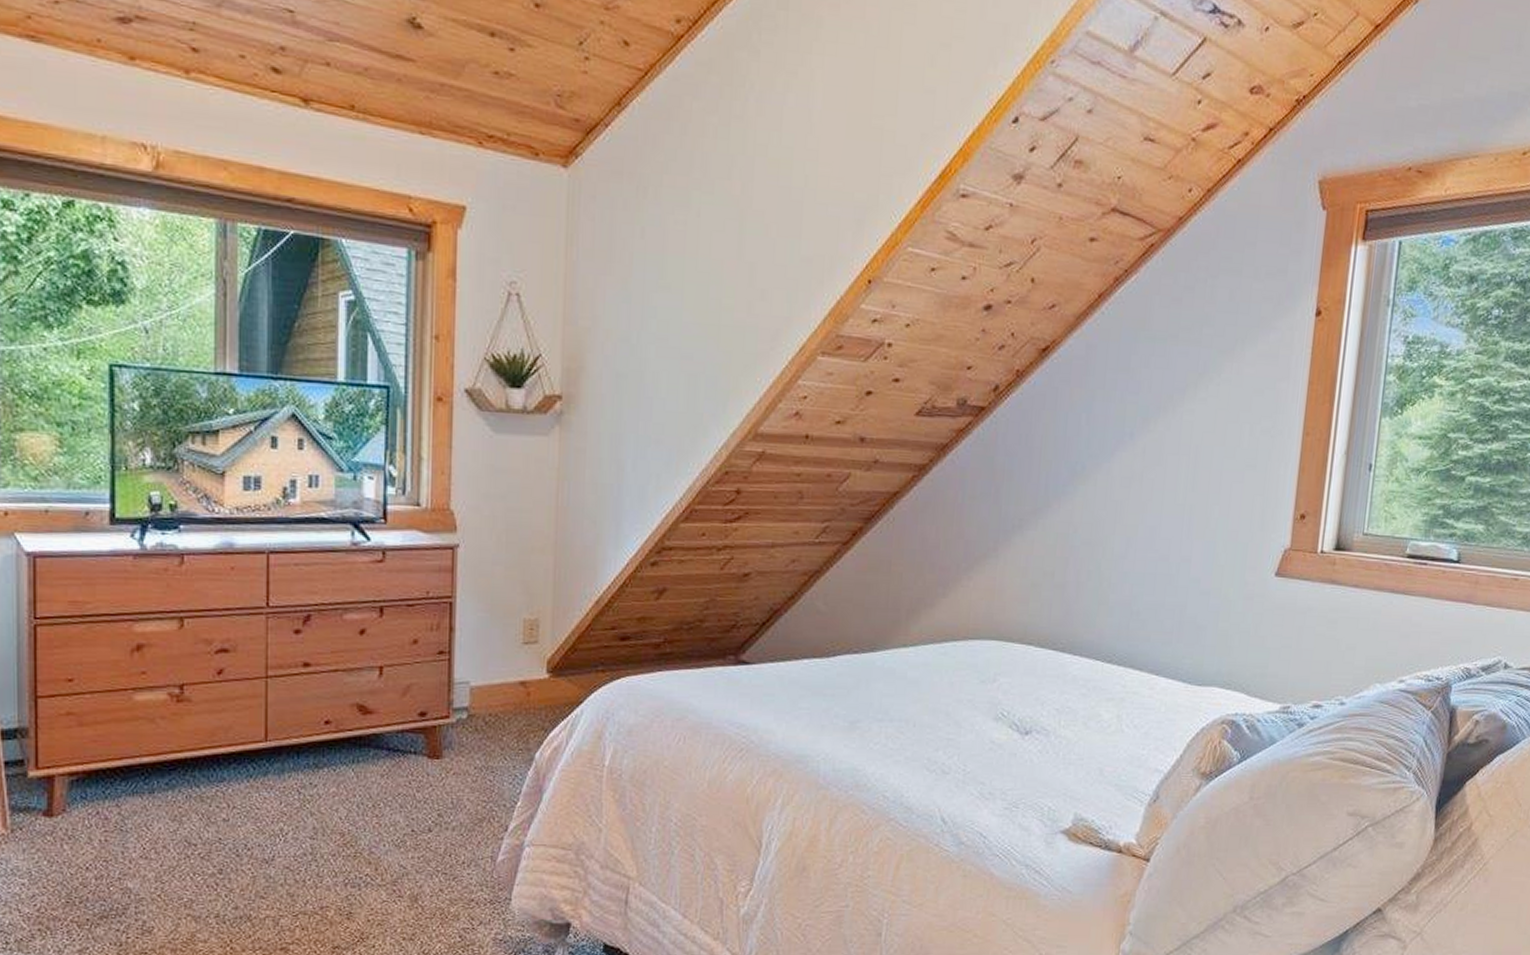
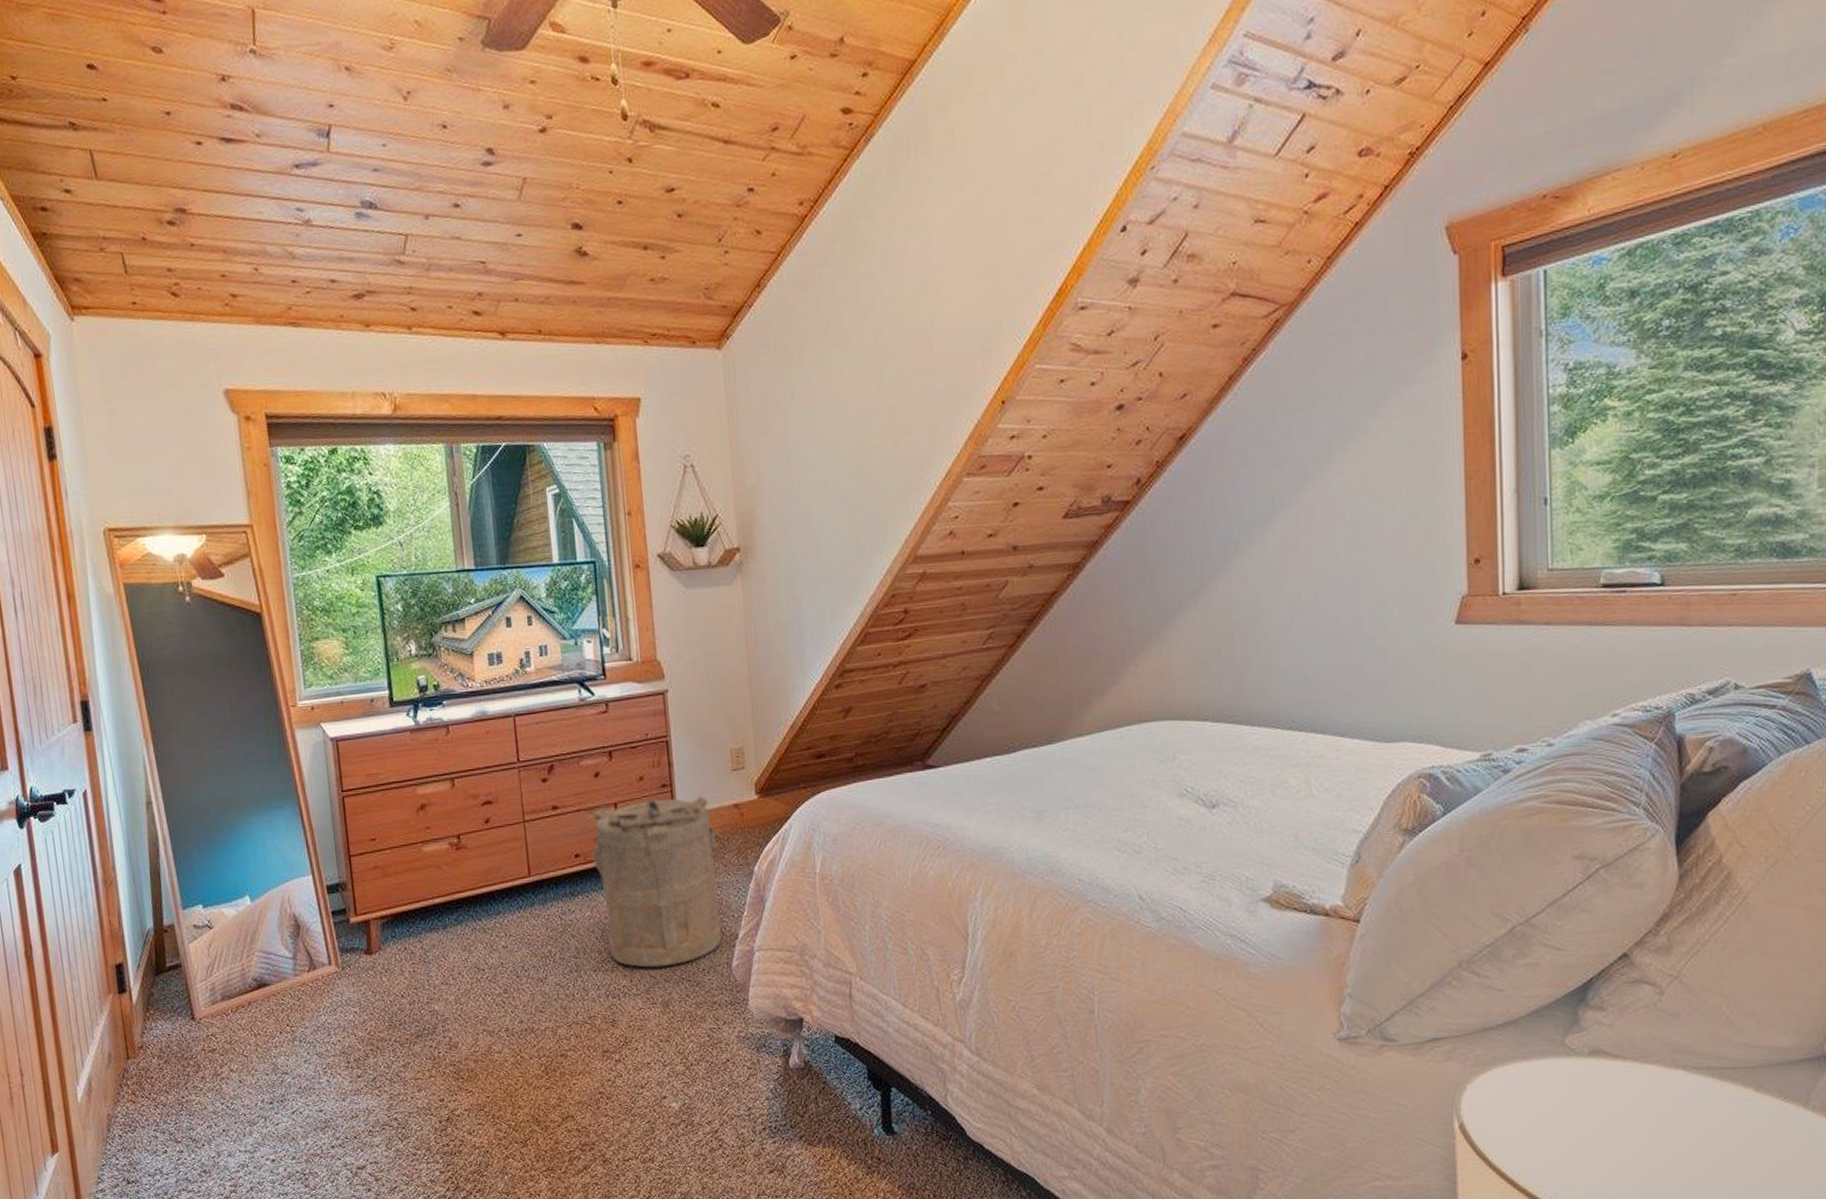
laundry hamper: none [348,667,502,856] -> present [592,796,722,968]

